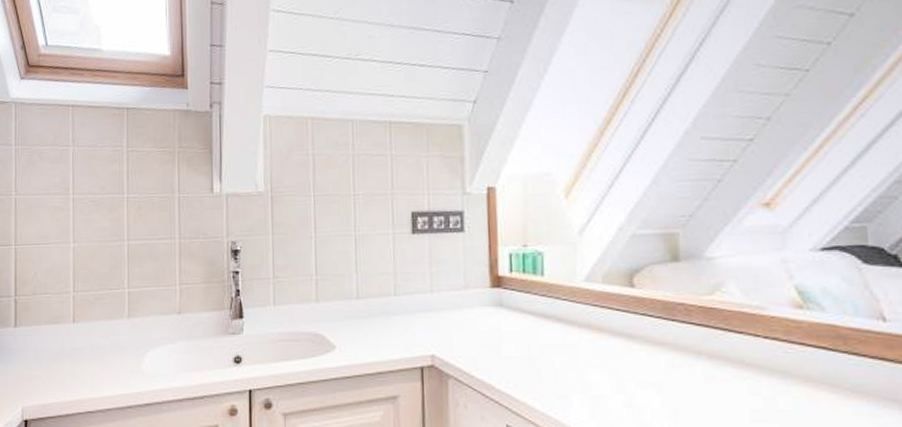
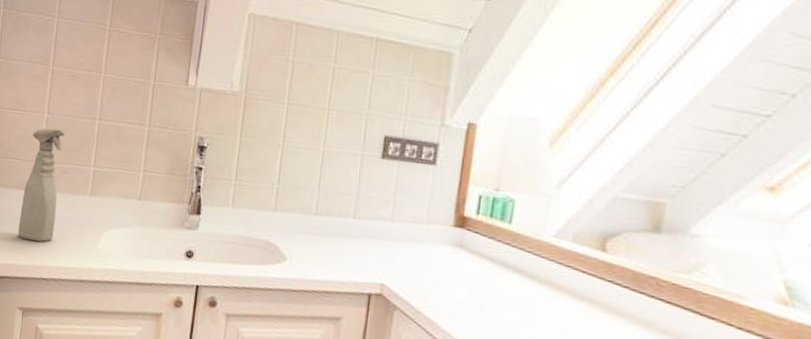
spray bottle: none [56,256,94,375] -> present [18,128,65,242]

